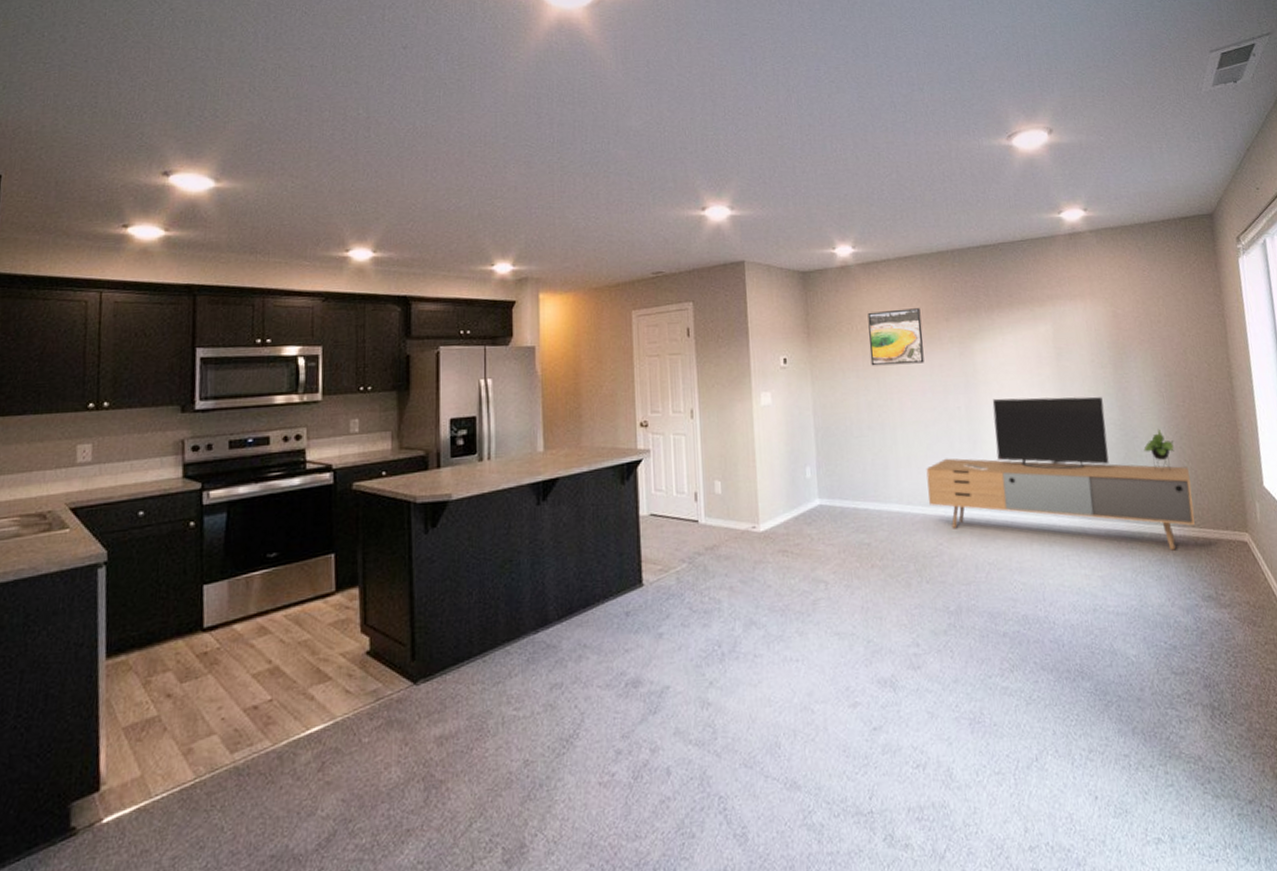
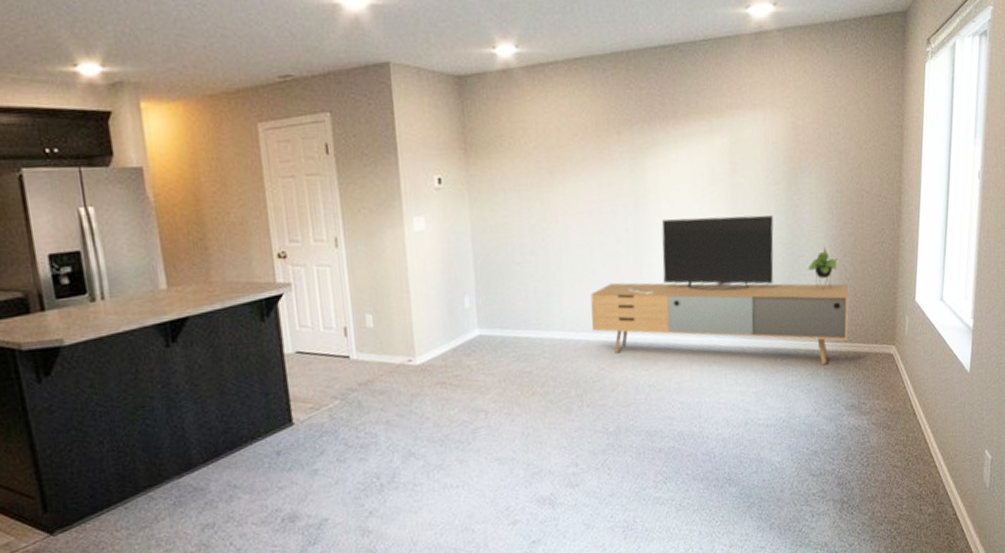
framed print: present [867,308,925,366] -> none [532,119,592,186]

